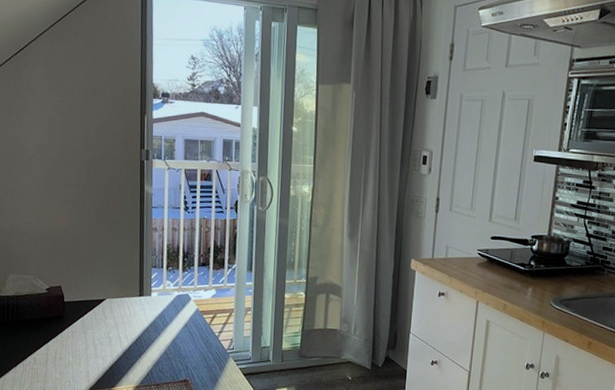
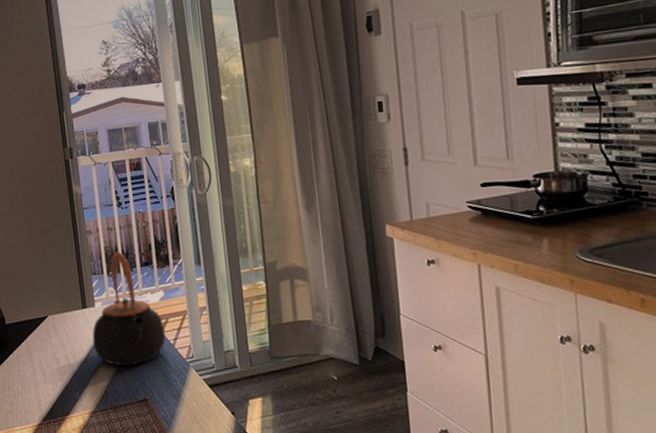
teapot: none [145,250,212,351] -> present [92,251,166,367]

